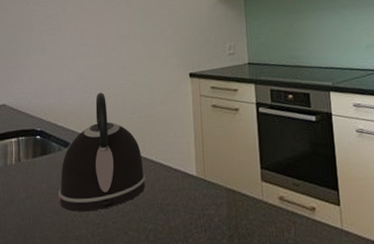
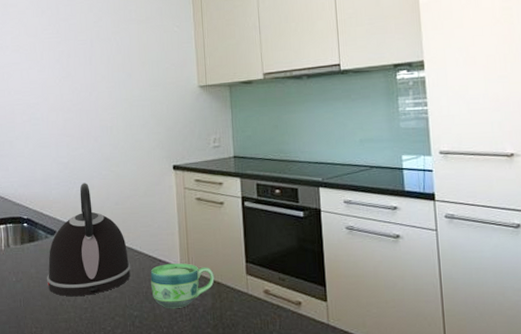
cup: none [165,172,230,220] -> present [150,263,215,308]

